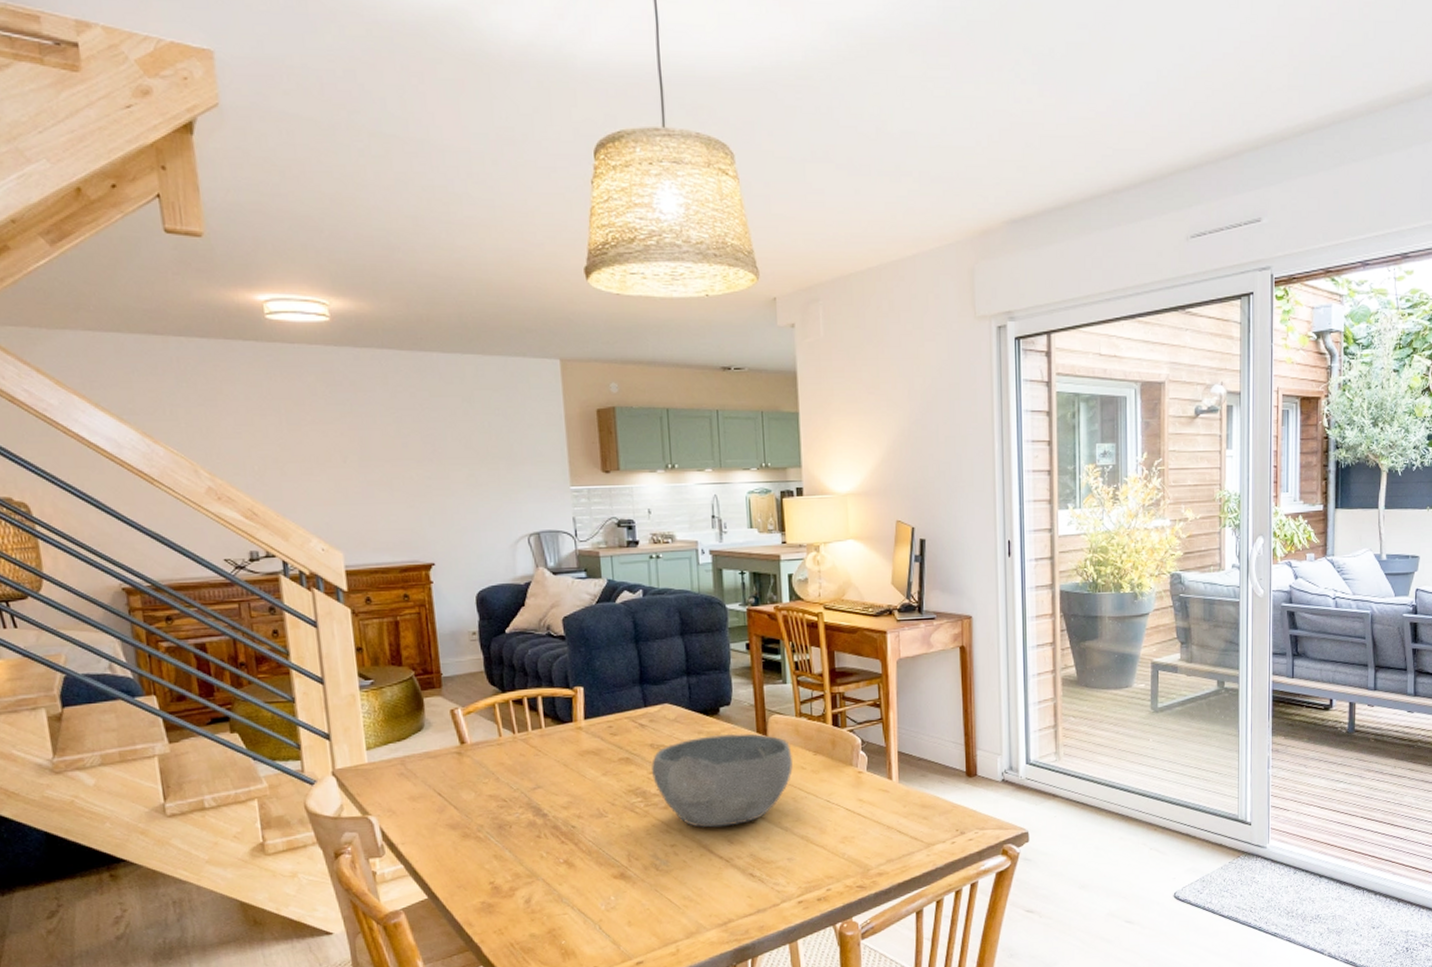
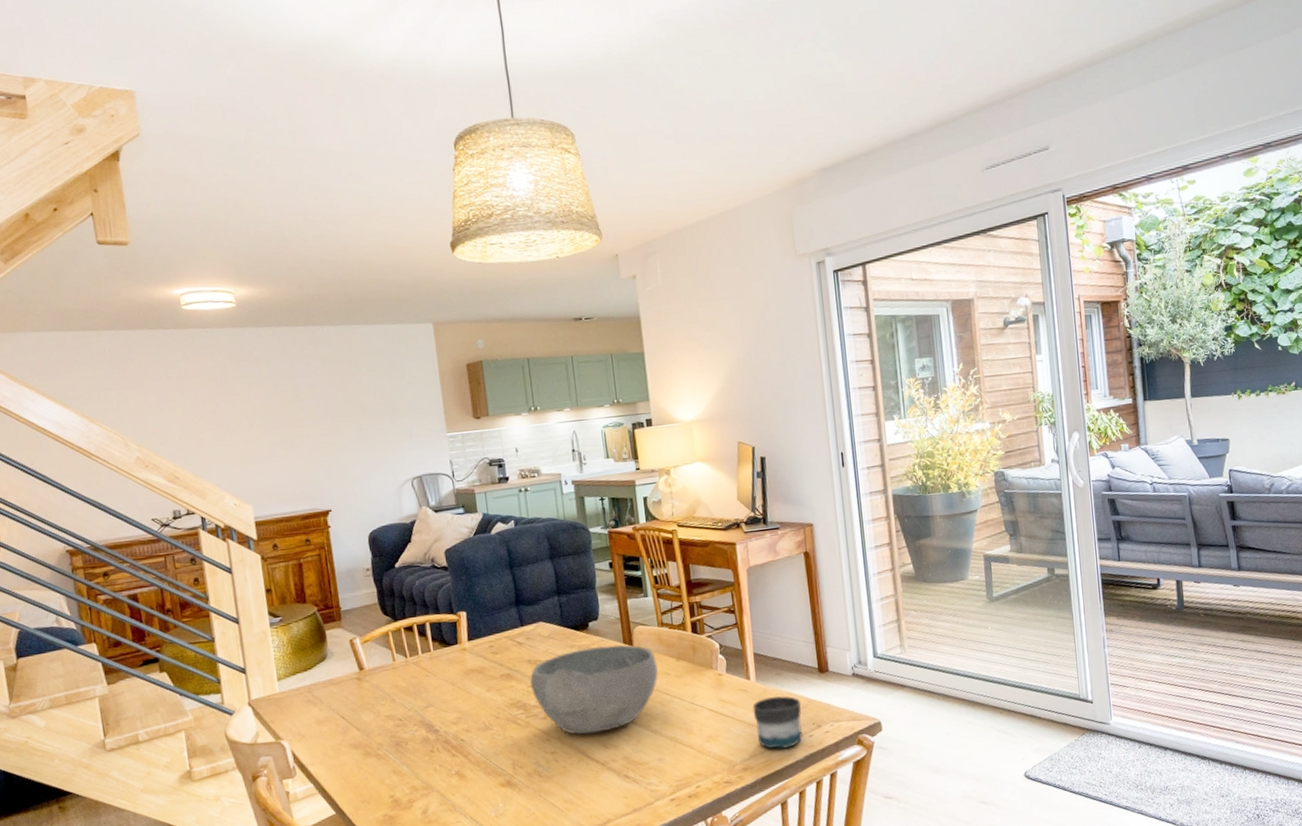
mug: none [893,799,945,855] -> present [752,696,803,749]

